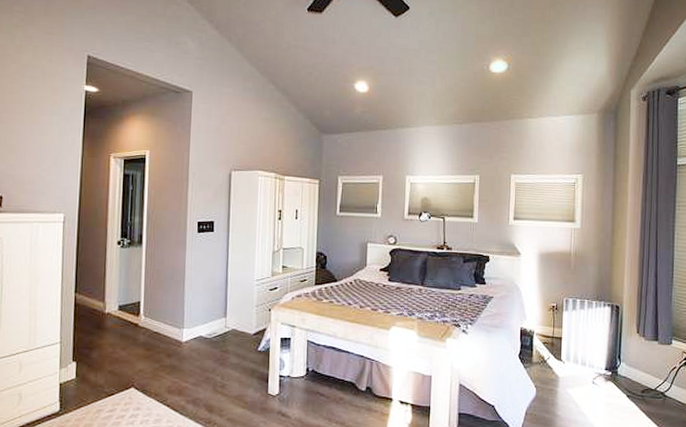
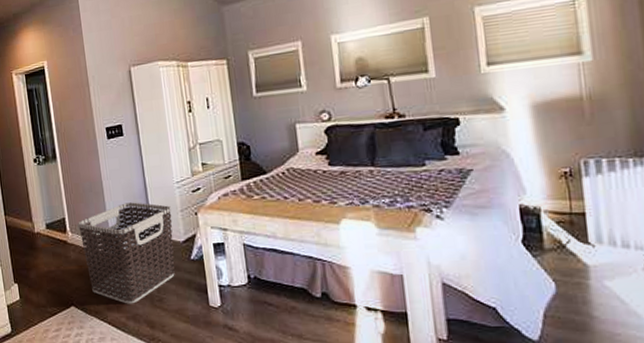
clothes hamper: none [153,293,247,388] -> present [78,202,175,304]

